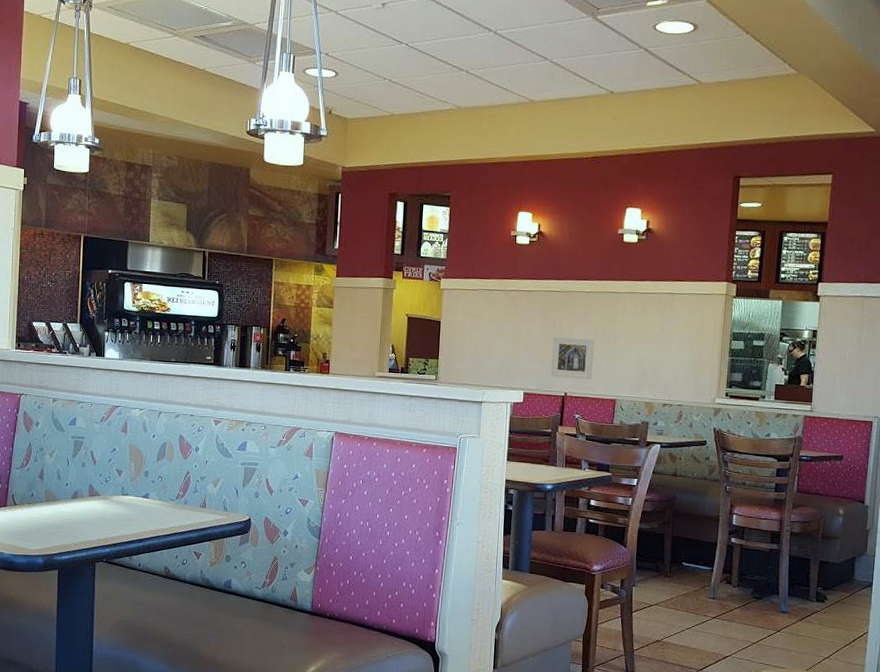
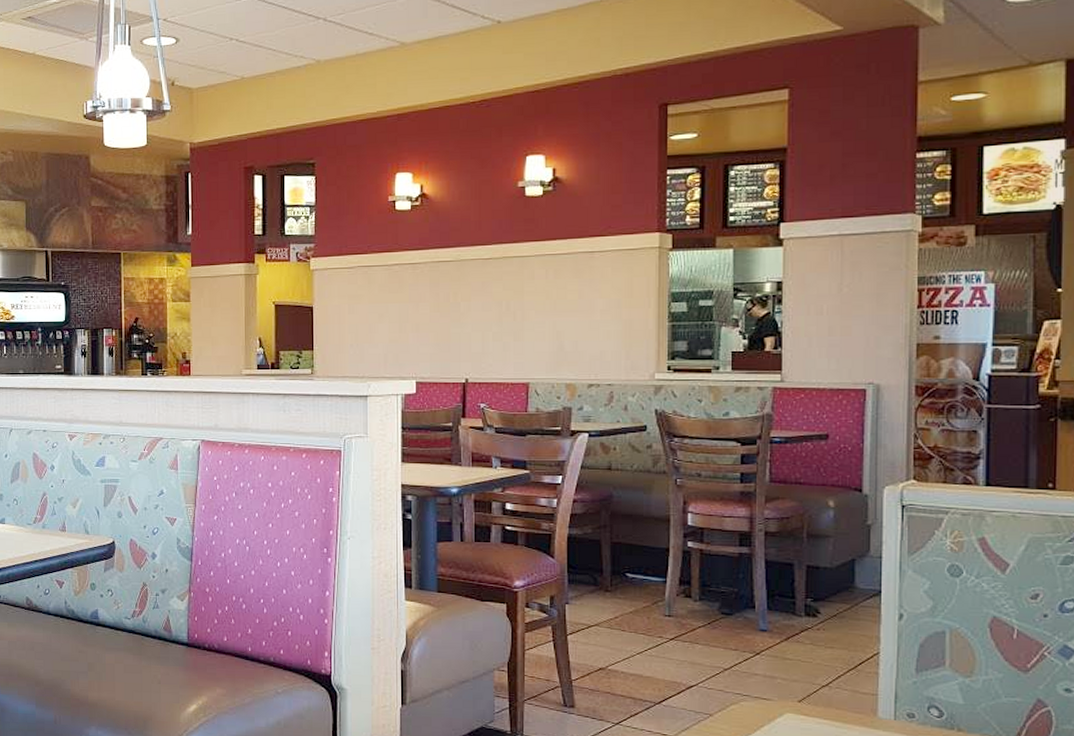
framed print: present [550,336,594,380] -> none [446,313,498,362]

